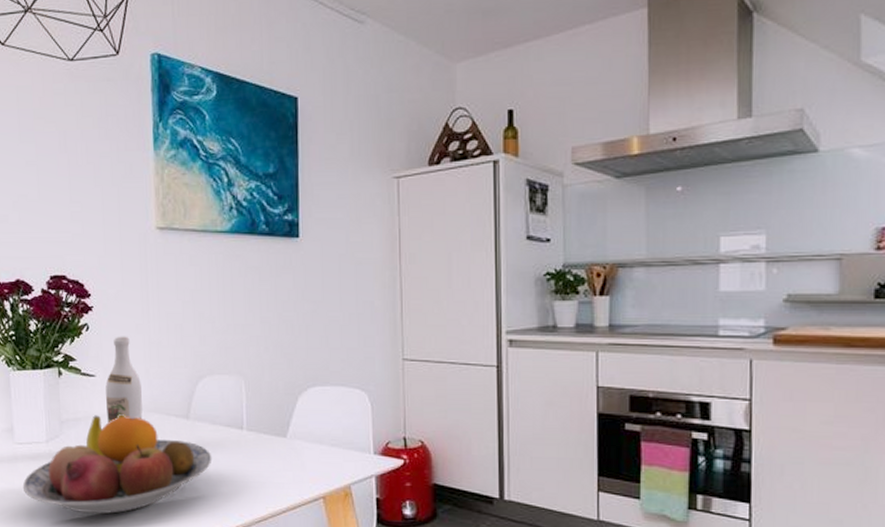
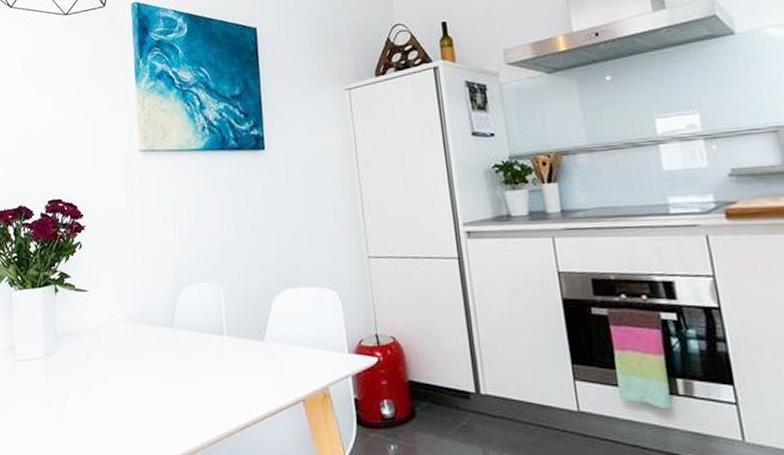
fruit bowl: present [22,413,212,514] -> none [22,325,196,428]
wine bottle: present [105,336,143,424] -> none [97,251,131,336]

